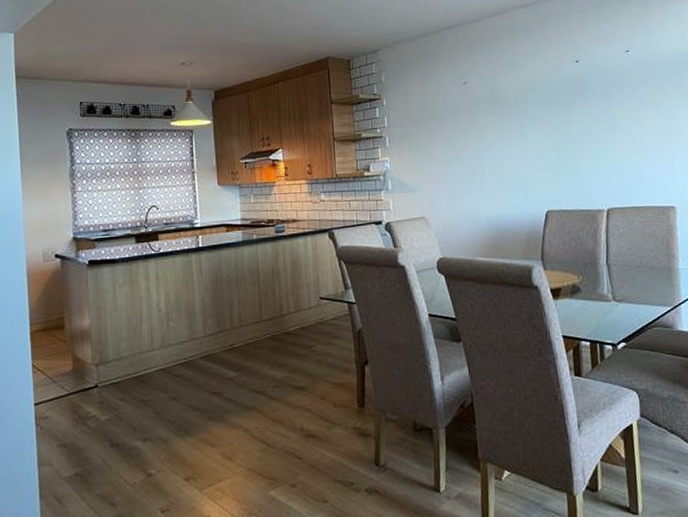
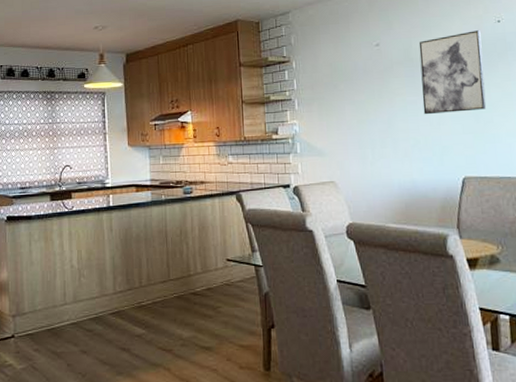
wall art: none [503,70,567,151] -> present [418,30,487,115]

